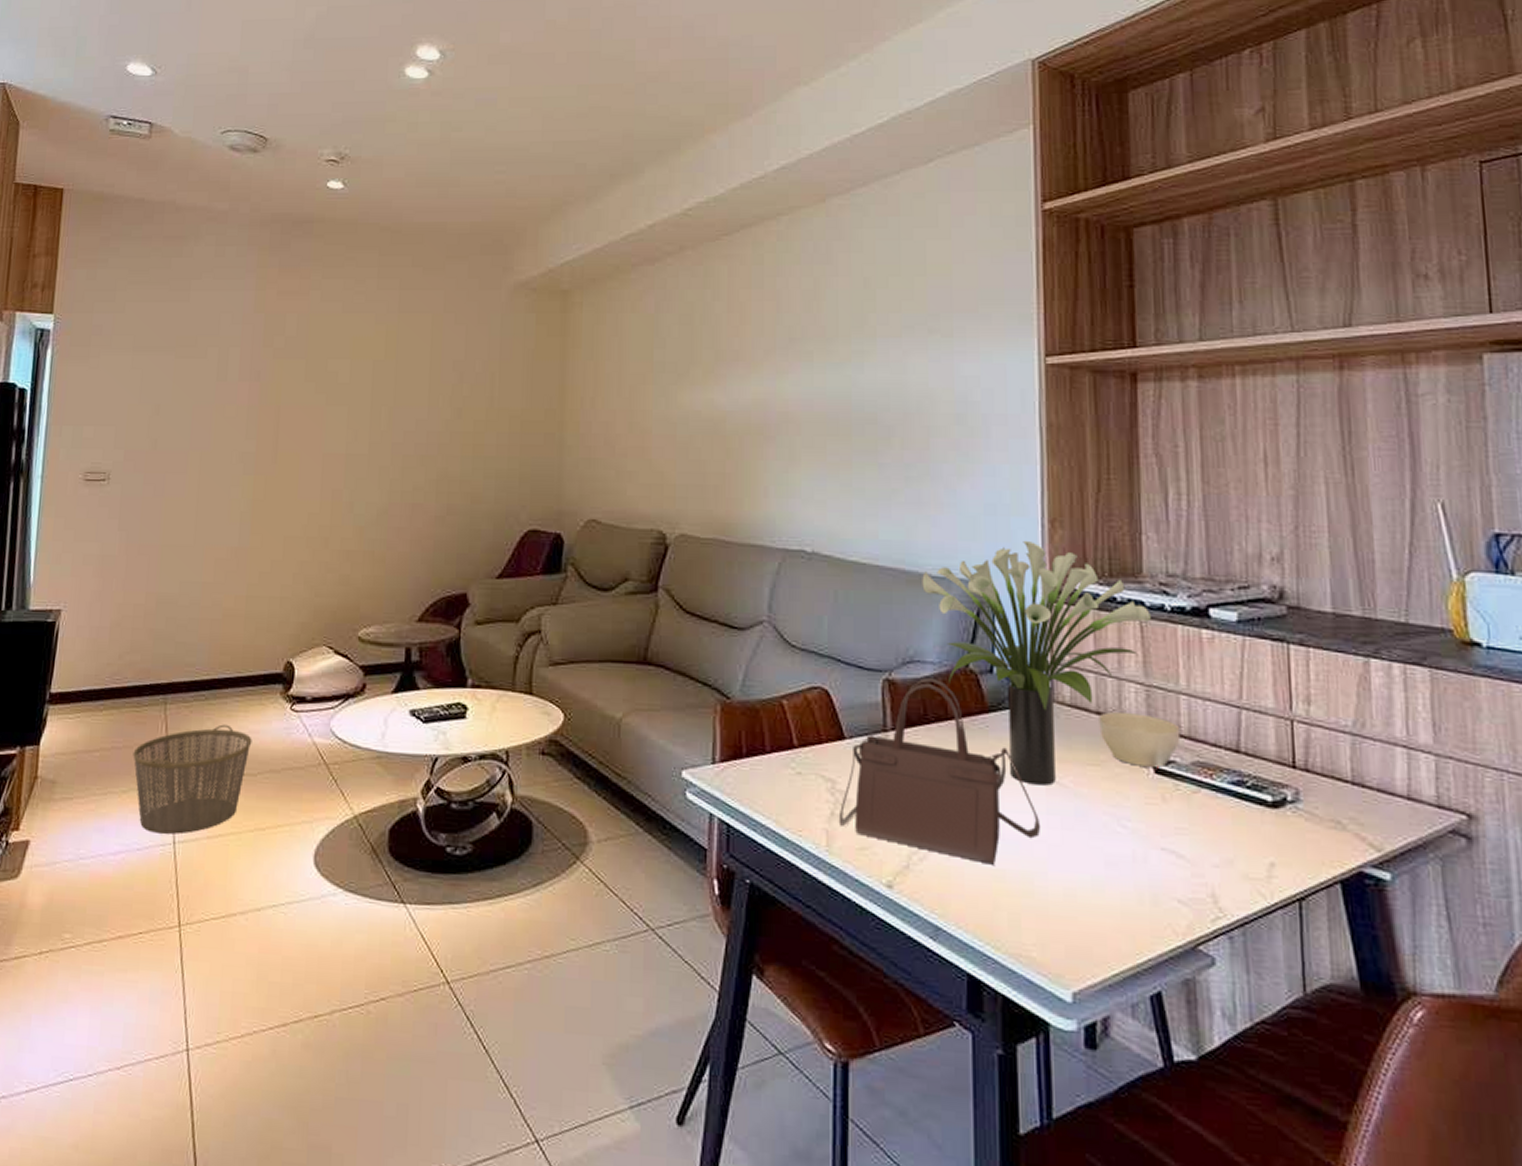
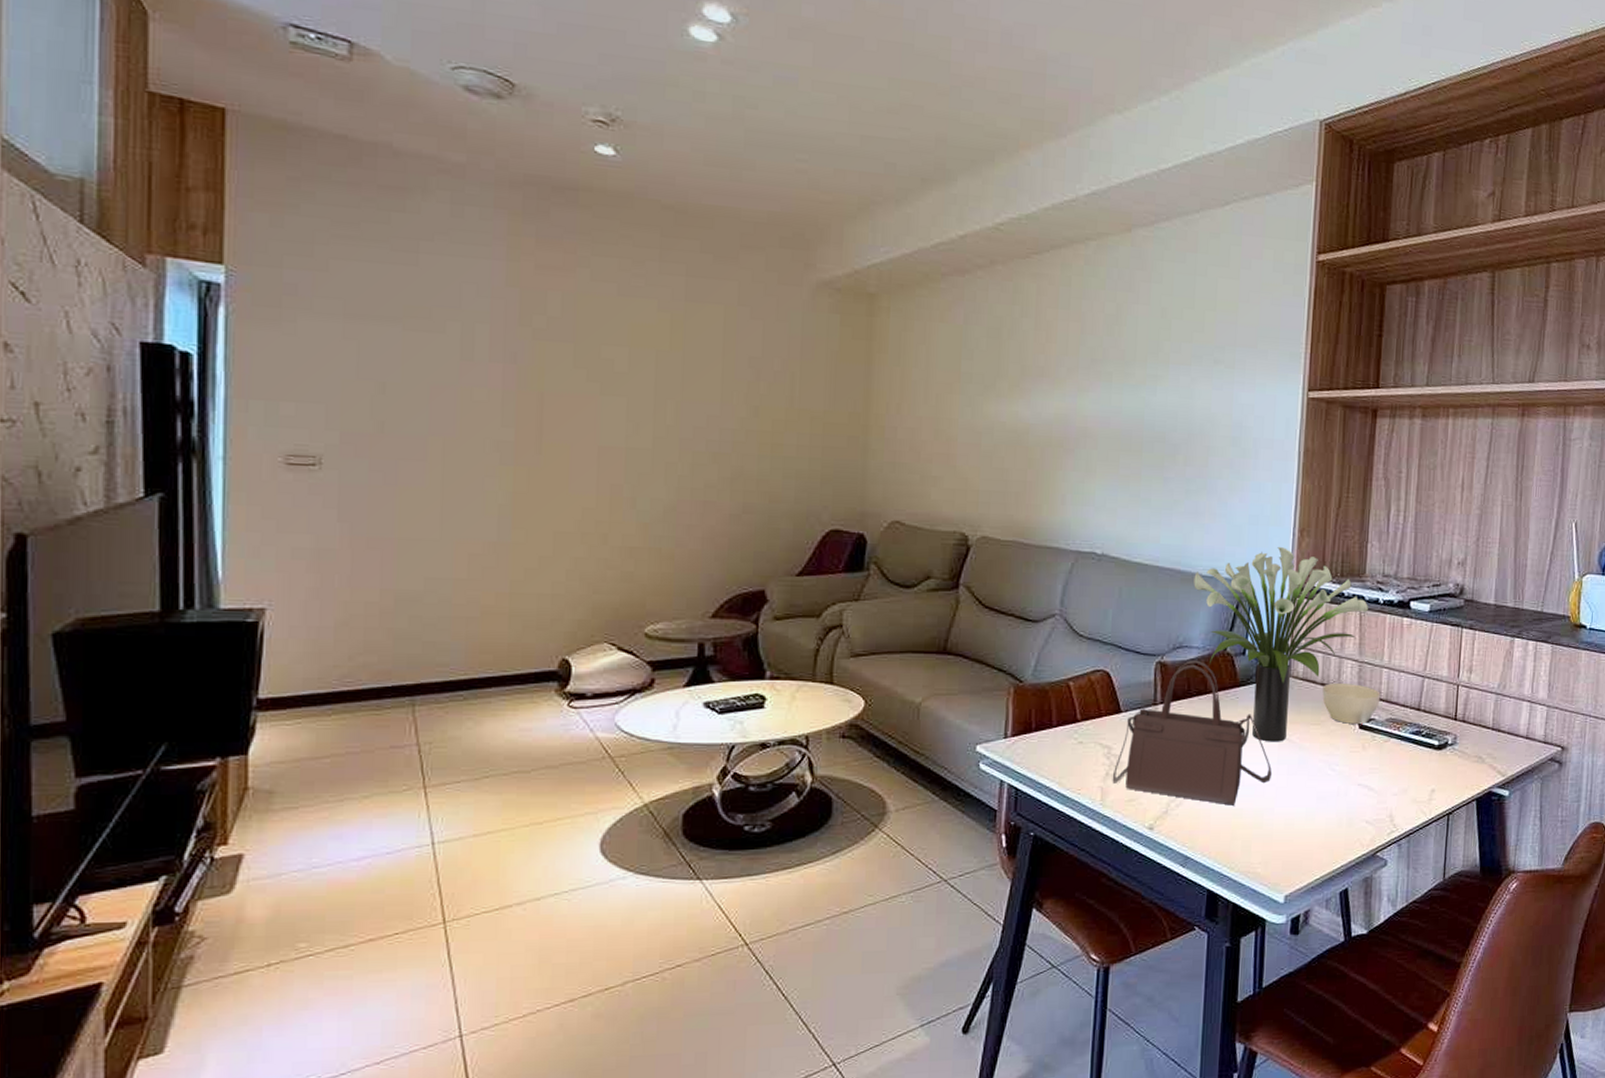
basket: present [133,724,252,834] -> none [374,724,524,836]

